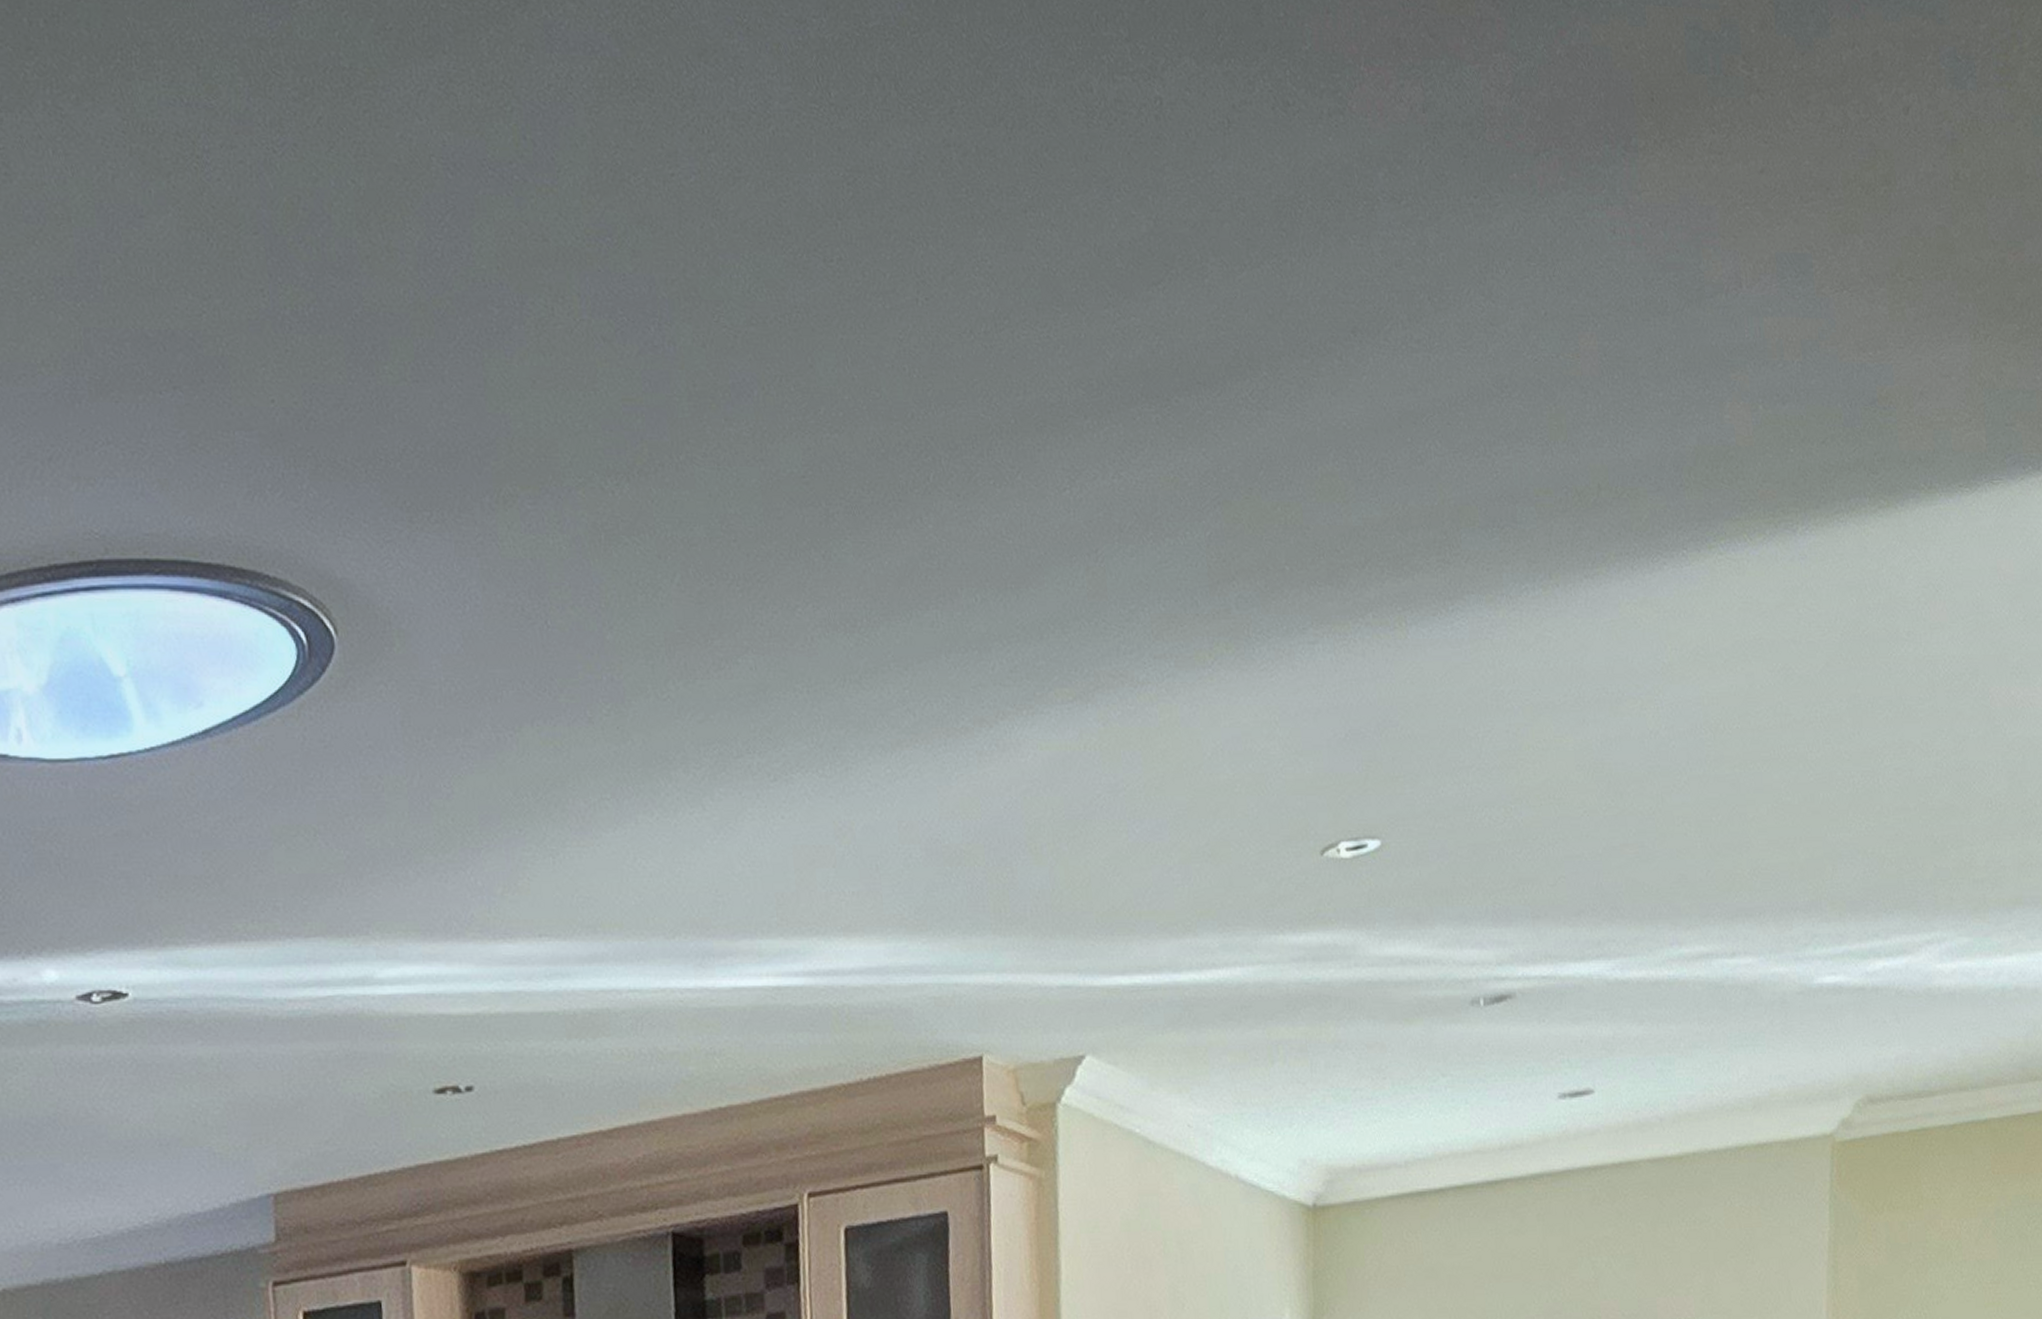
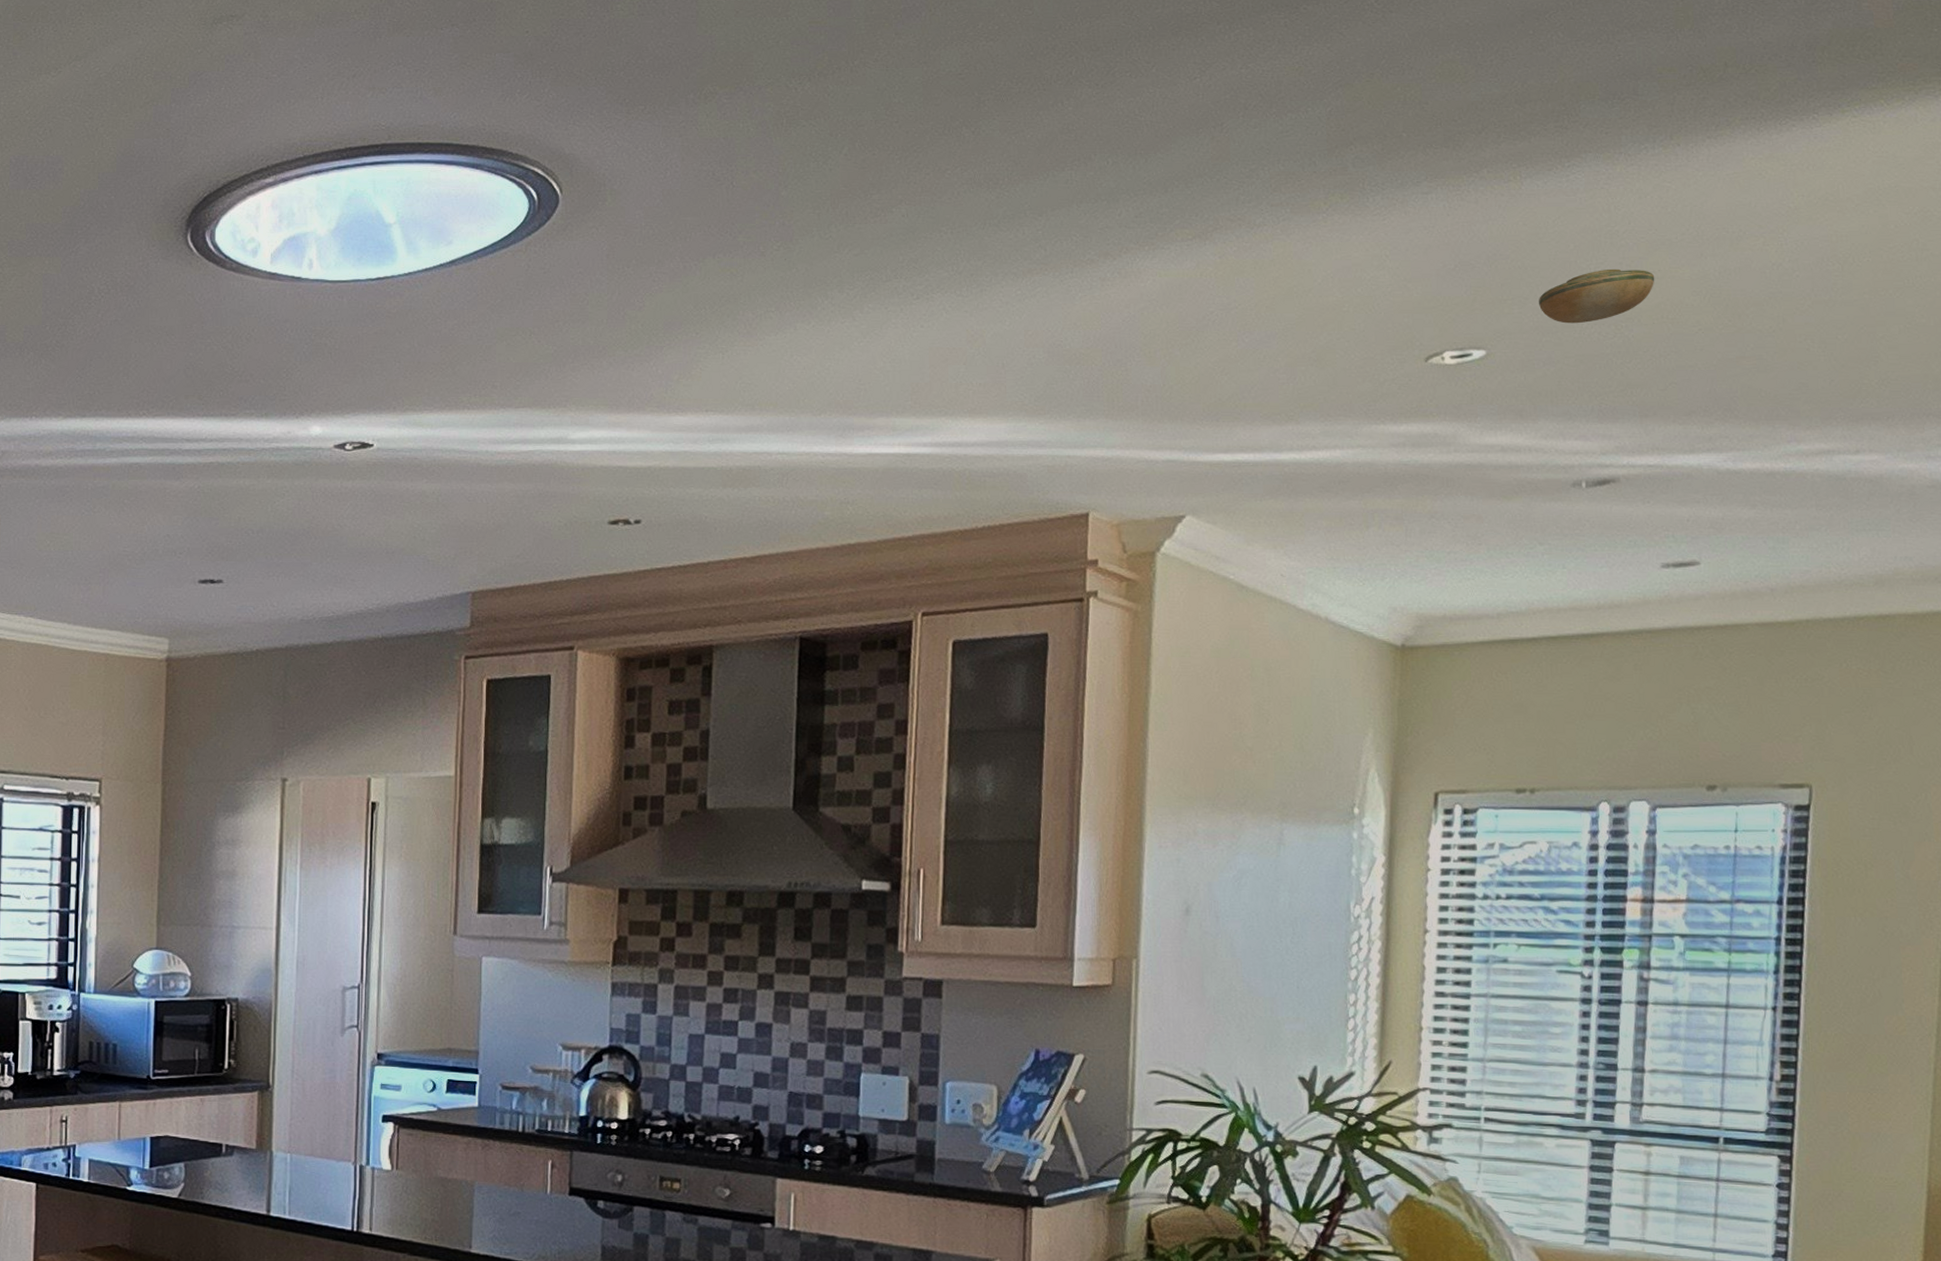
smoke detector: none [1430,738,1541,806] -> present [1539,269,1655,324]

